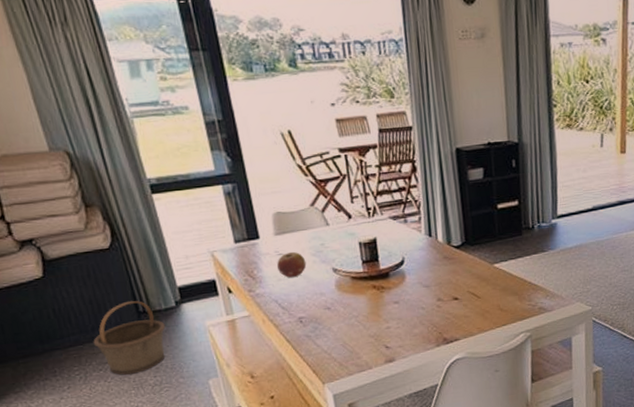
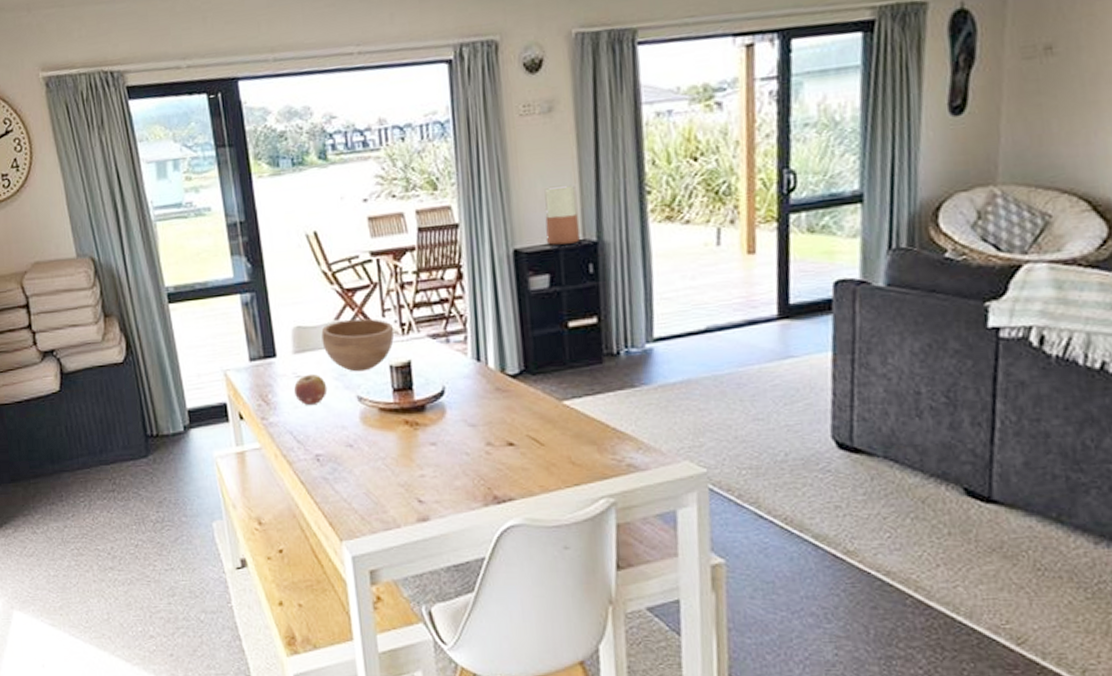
basket: present [93,300,166,375] -> none [100,422,172,507]
bowl: none [299,204,362,249] -> present [321,318,395,372]
vase: none [479,98,505,146] -> present [545,186,580,246]

